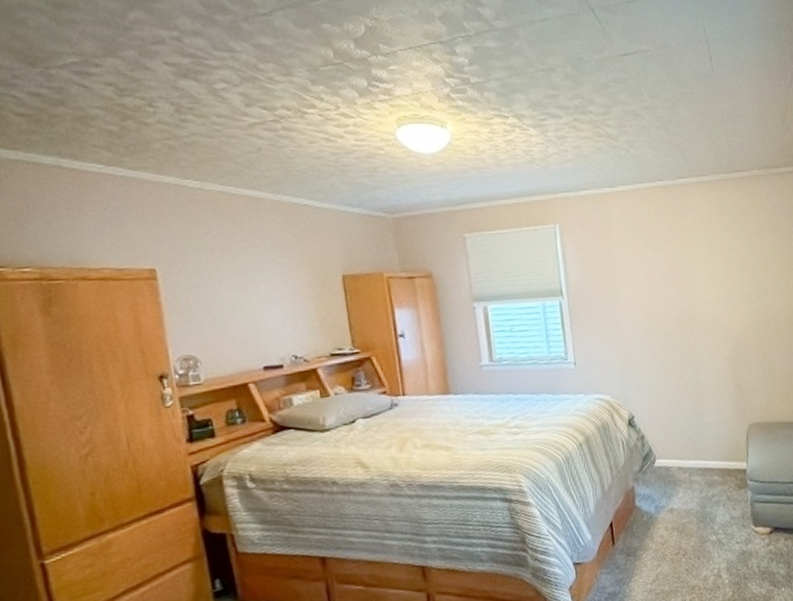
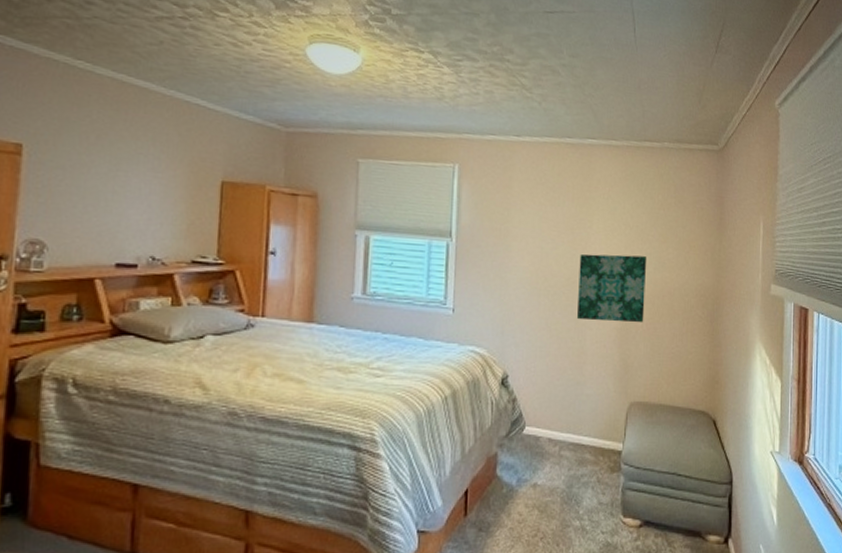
wall art: none [685,286,753,354] -> present [576,254,647,323]

